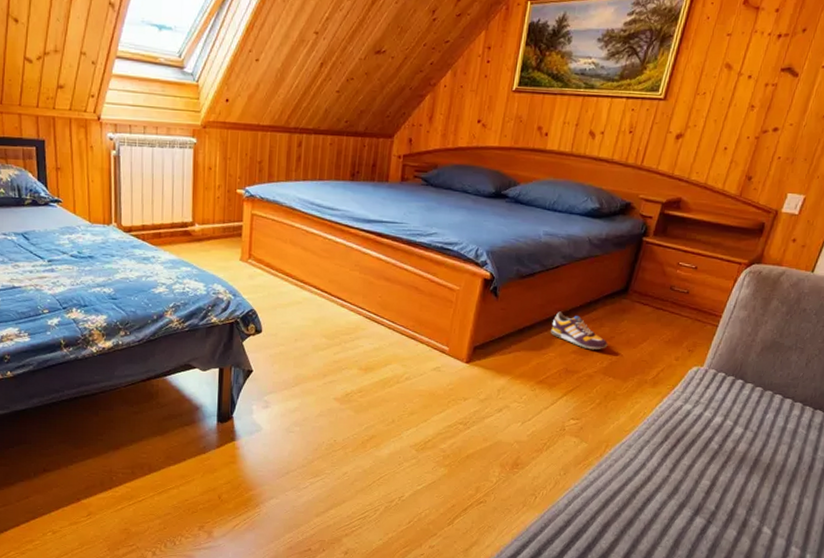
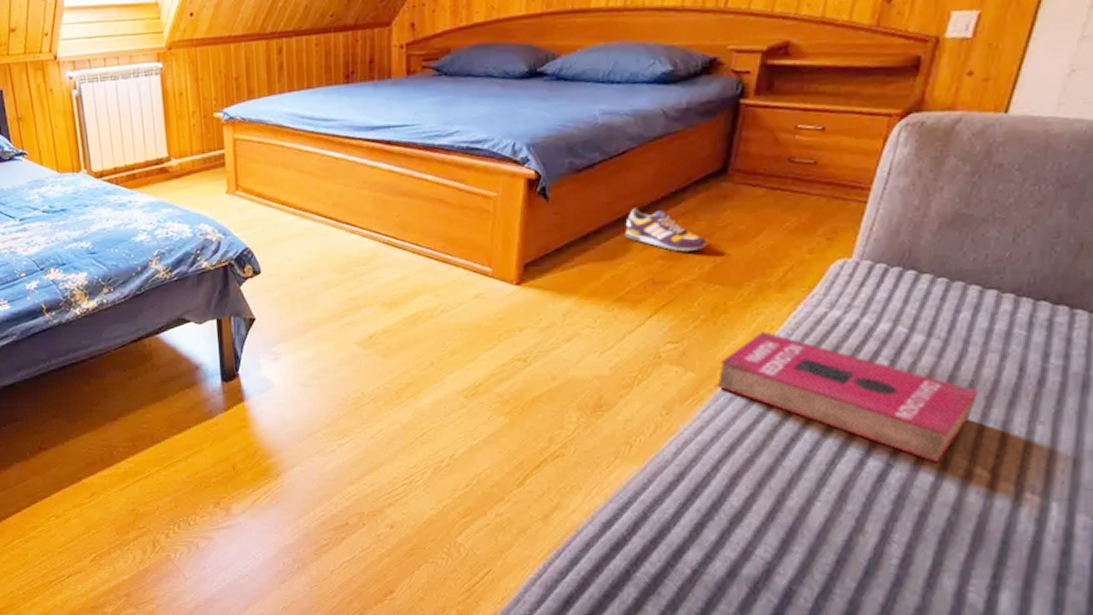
book: none [601,416,772,523] -> present [716,332,978,464]

